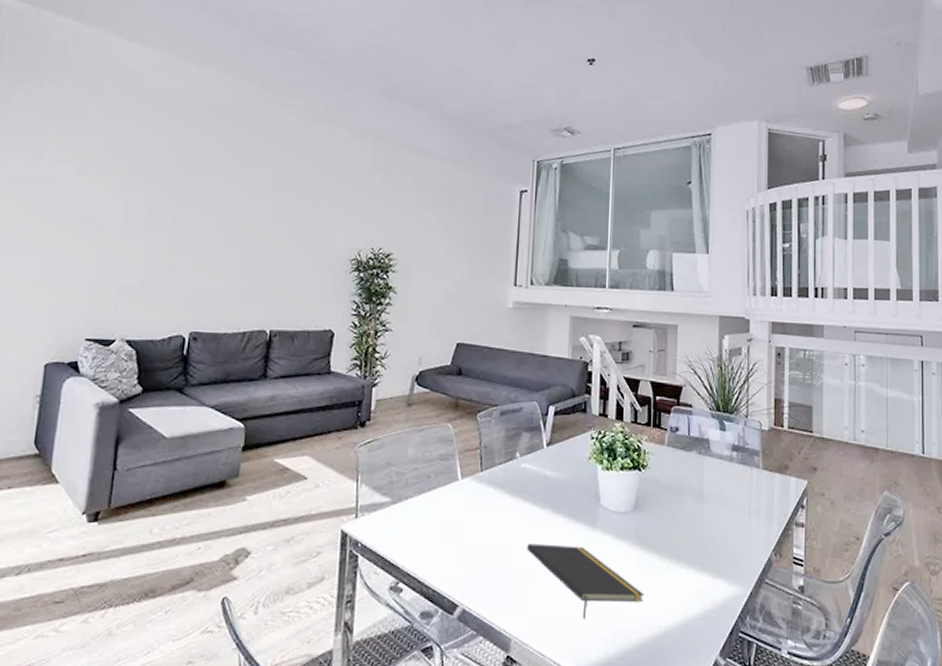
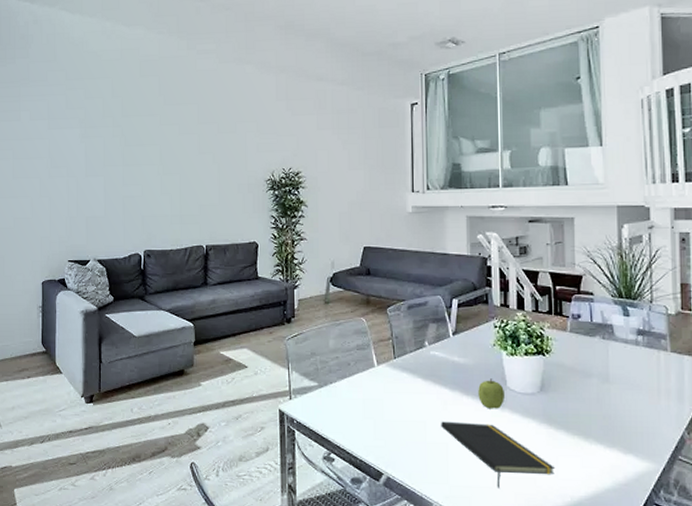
fruit: none [569,495,597,530] -> present [478,378,504,409]

